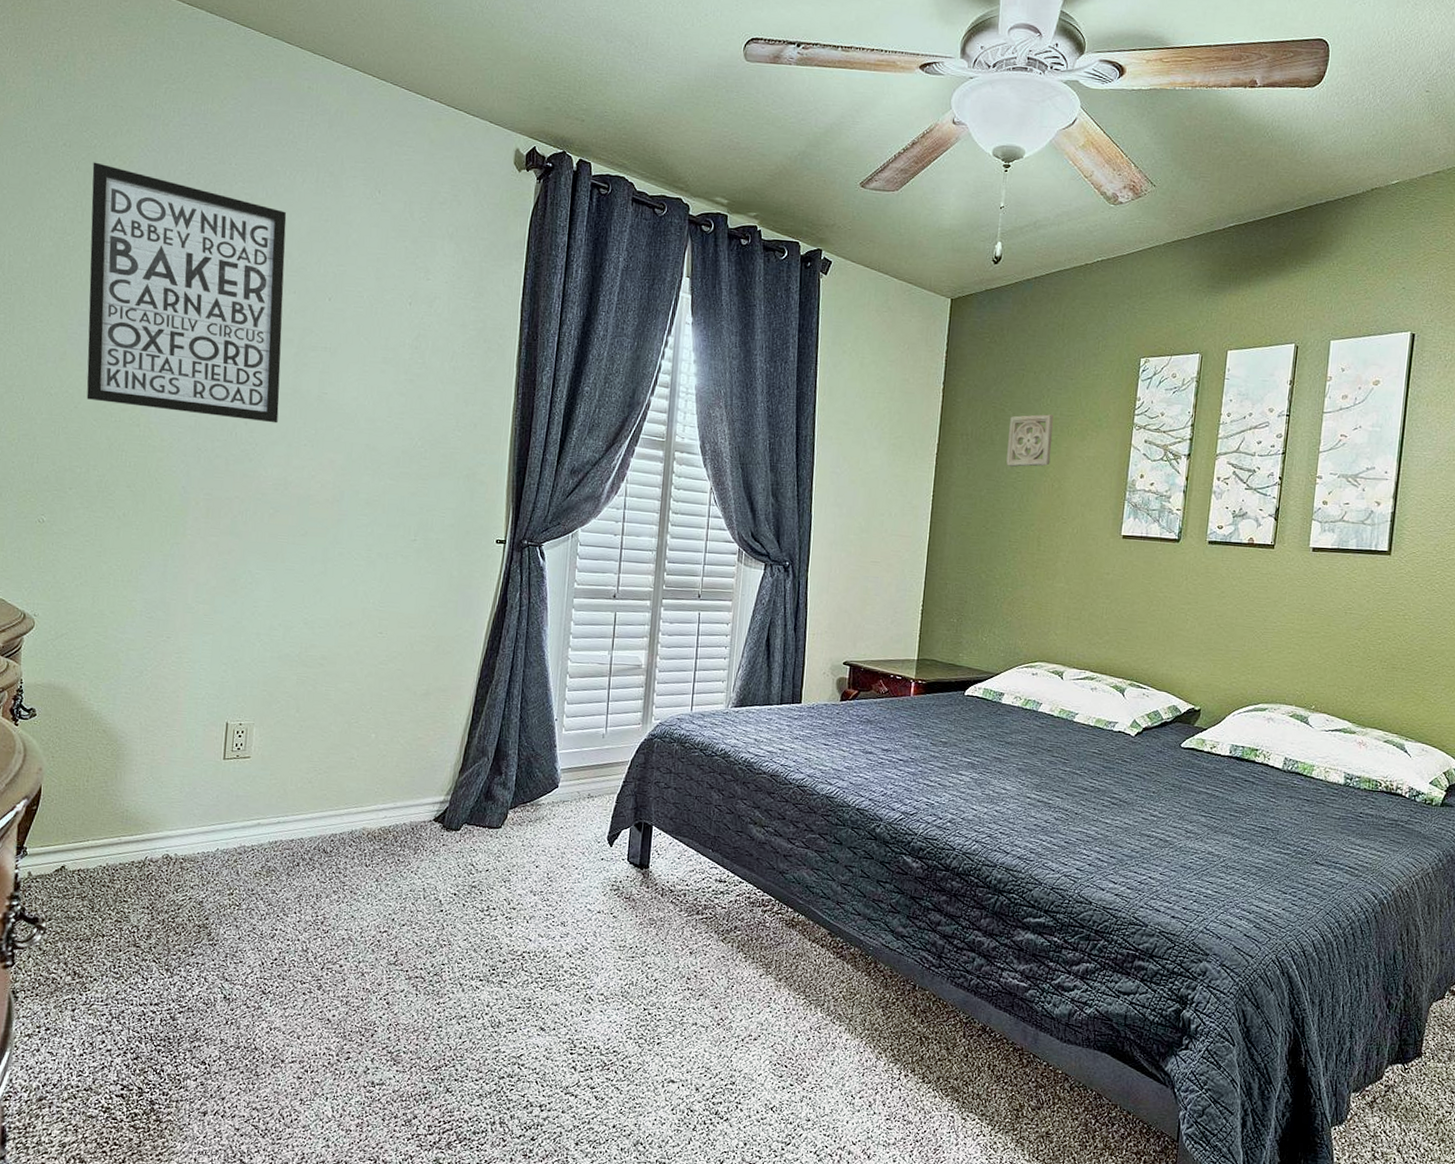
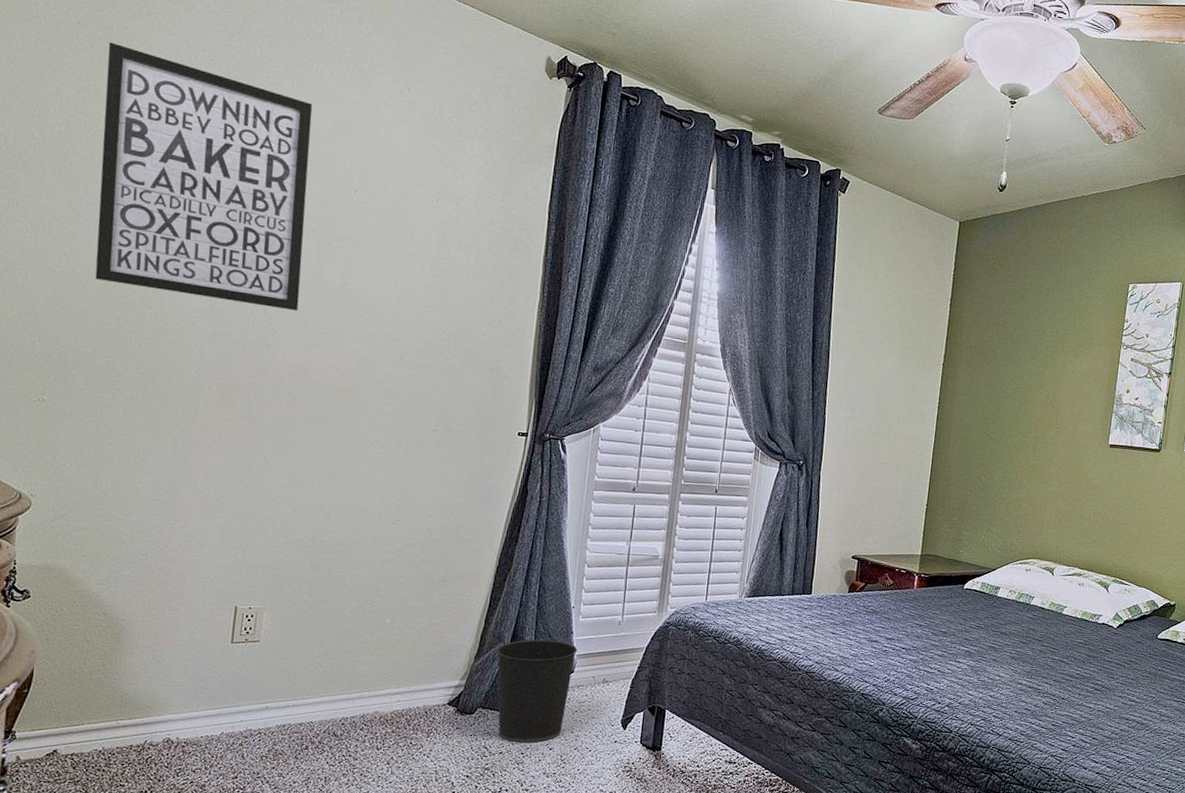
wastebasket: none [480,753,562,861] -> present [496,639,578,743]
wall ornament: present [1006,414,1054,467] -> none [1006,331,1050,379]

